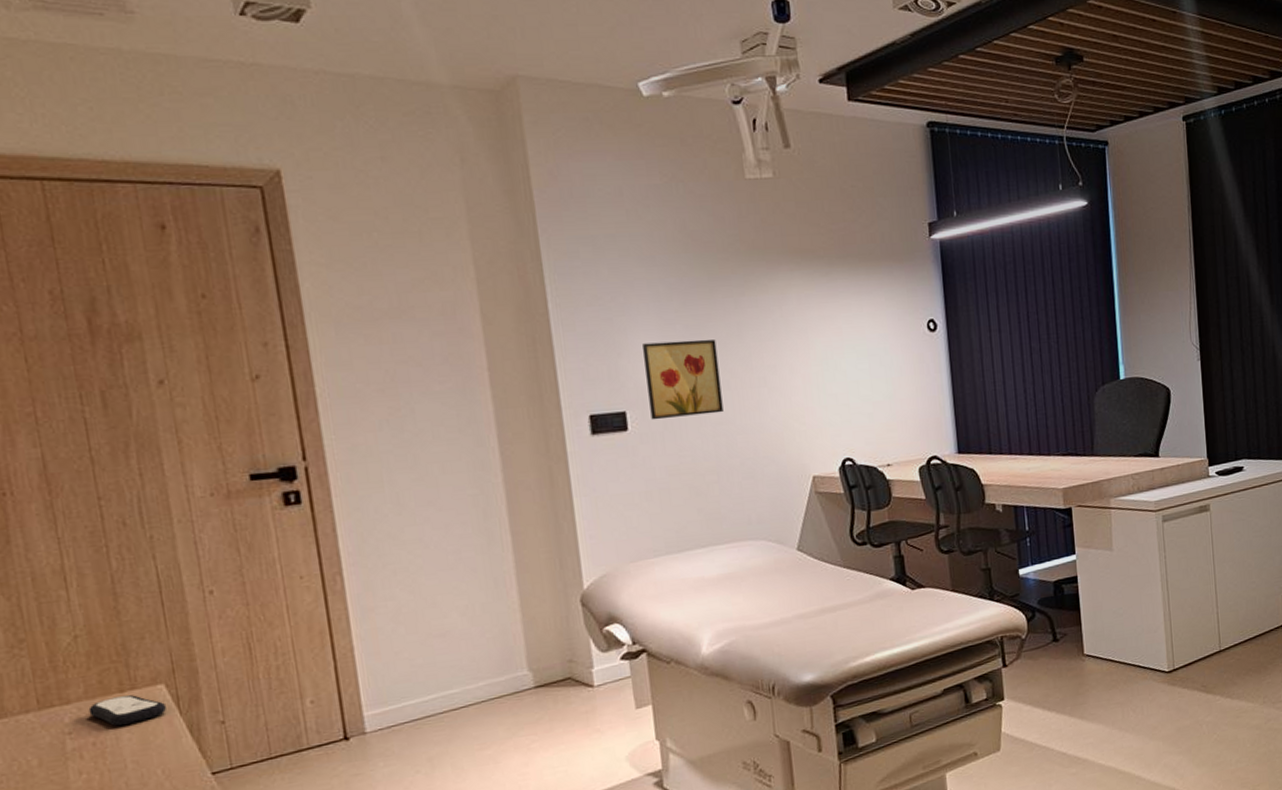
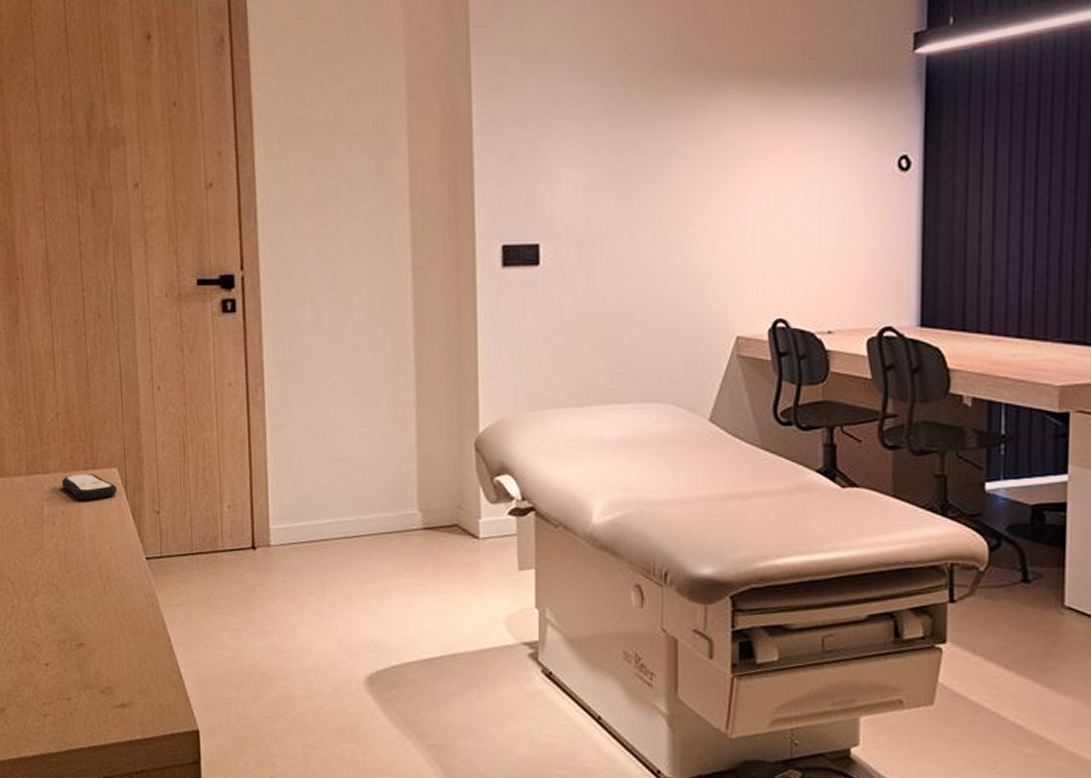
wall art: present [641,339,724,420] -> none [562,167,643,256]

